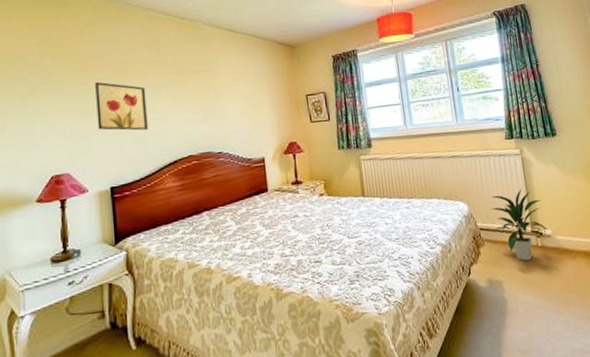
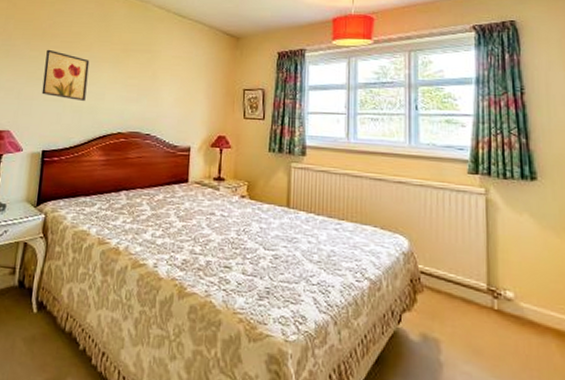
indoor plant: present [490,189,550,261] -> none [437,236,511,324]

